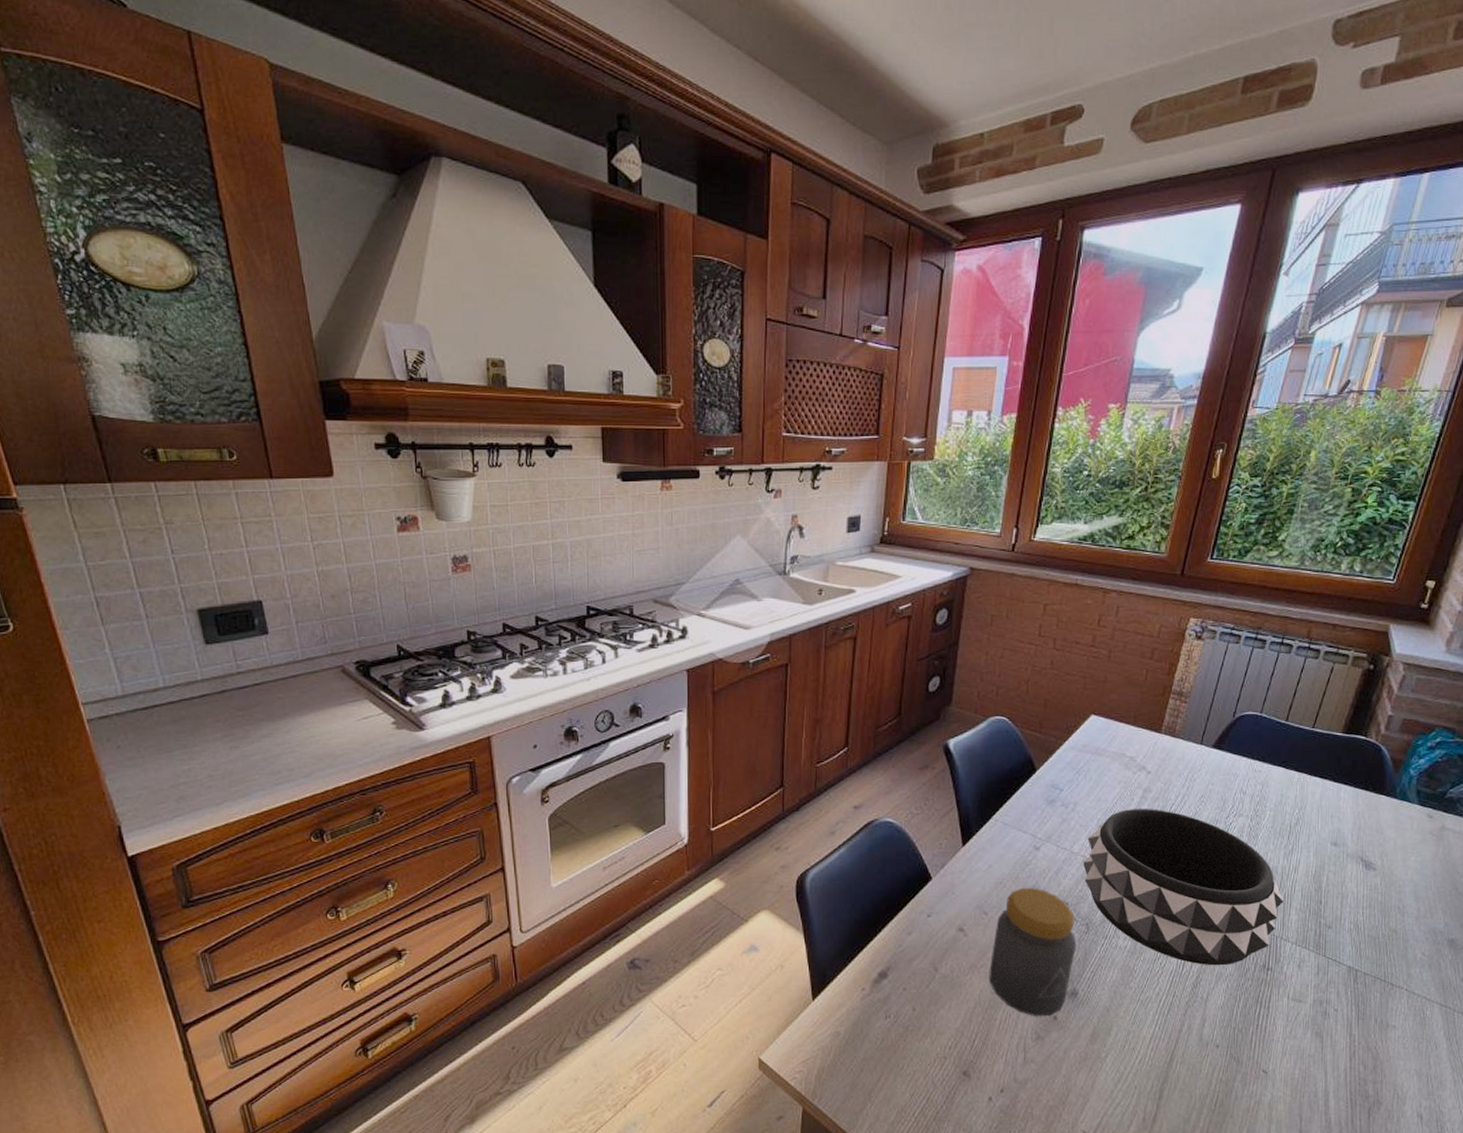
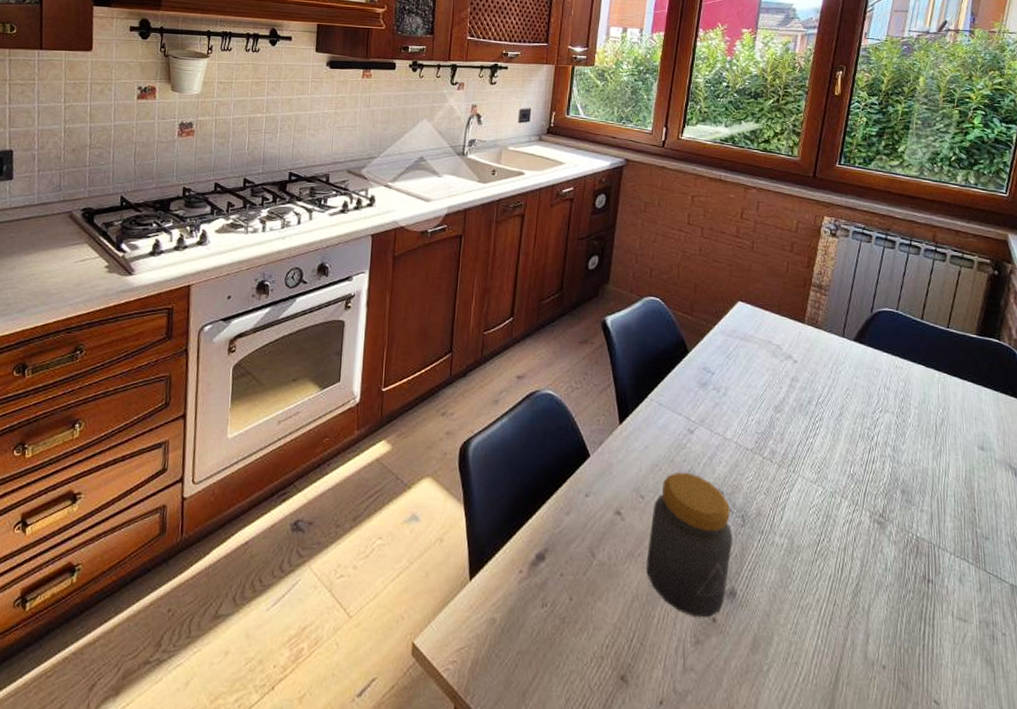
decorative bowl: present [1083,808,1285,966] -> none [736,397,938,574]

